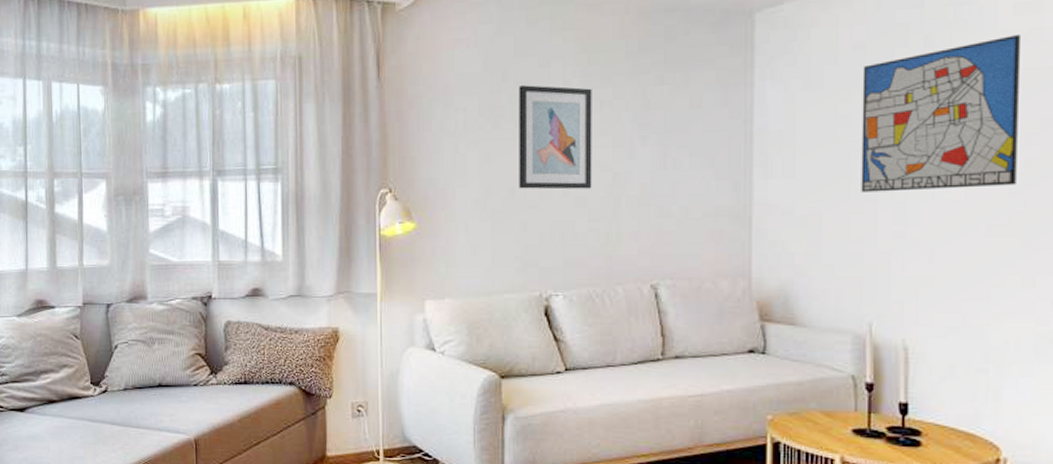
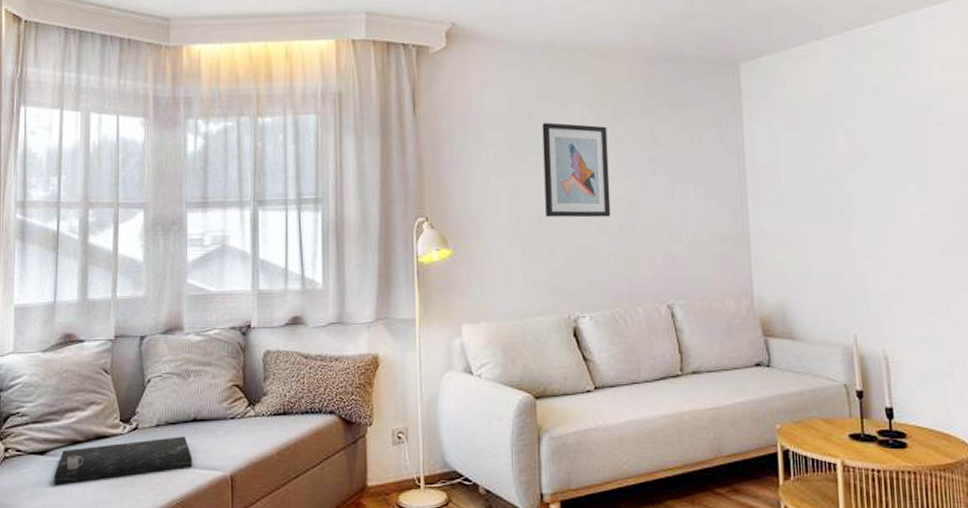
tray: none [33,400,159,440] -> present [54,436,192,485]
wall art: present [861,33,1022,192] -> none [830,86,959,219]

